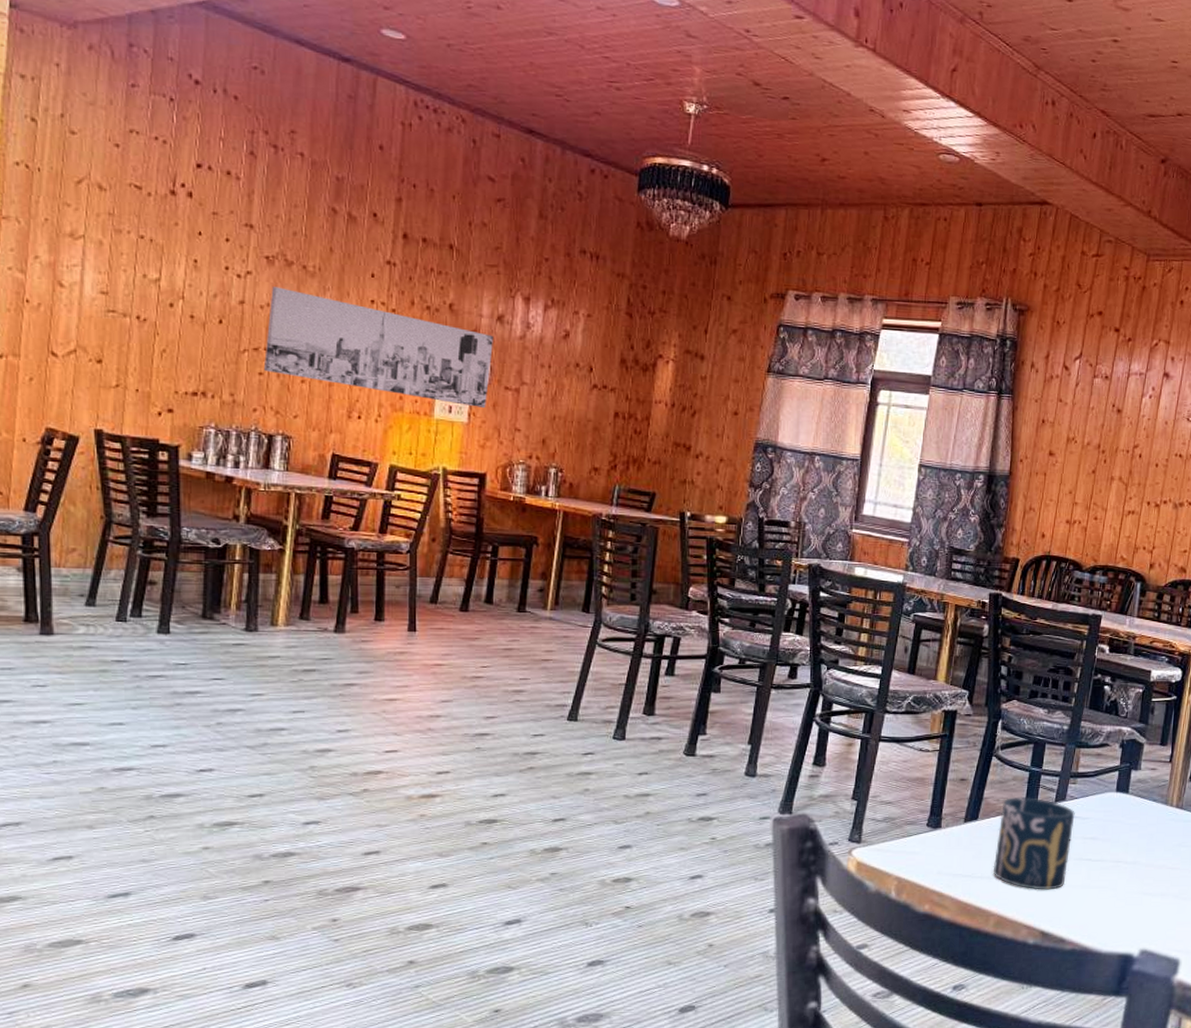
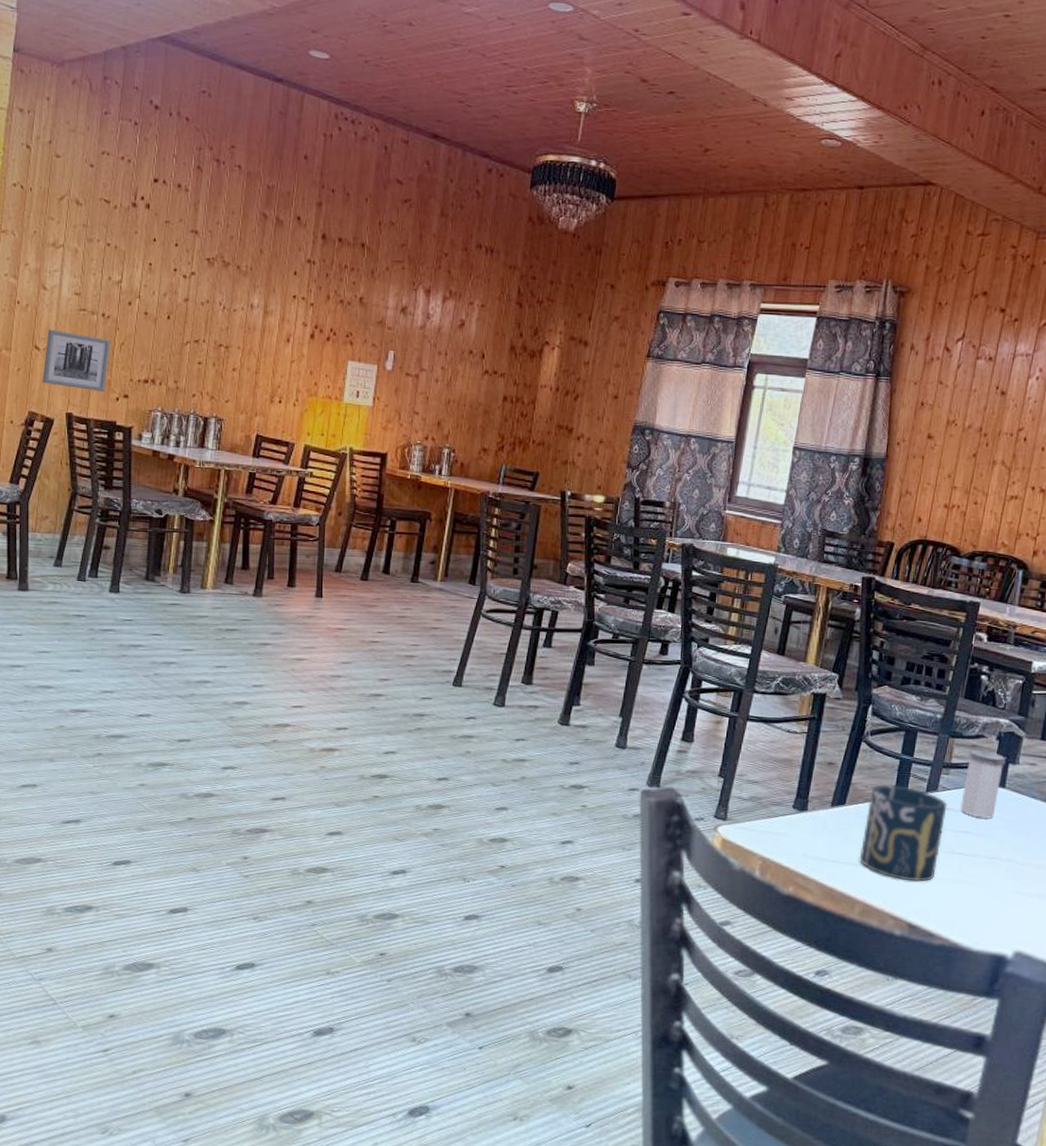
wall art: none [62,332,150,405] -> present [42,329,111,392]
wall art: present [263,287,494,408] -> none [202,285,398,392]
salt shaker: none [1087,758,1129,824] -> present [960,749,1006,819]

